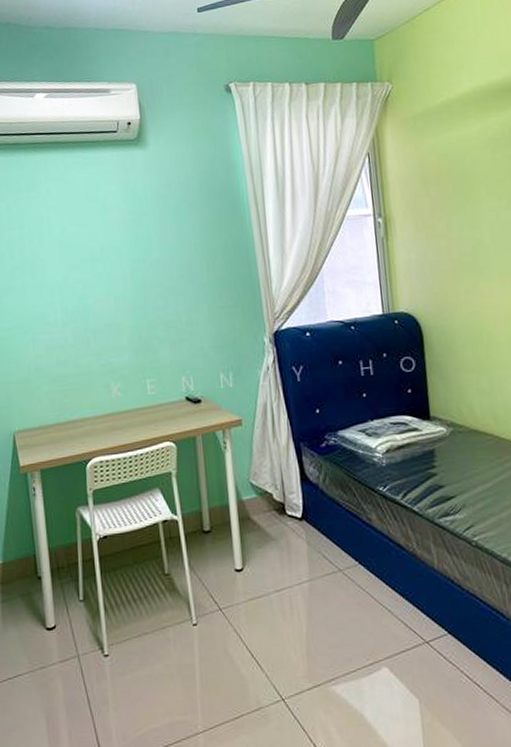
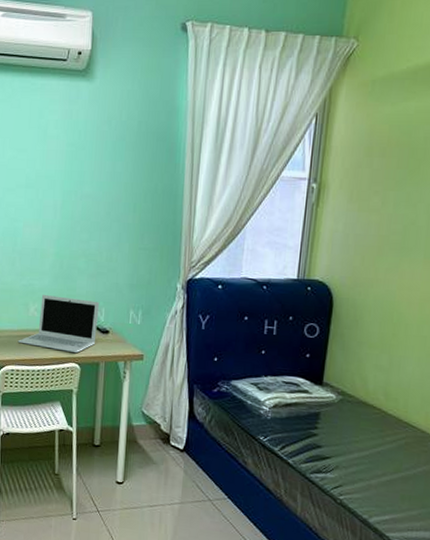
laptop: none [103,370,189,431] -> present [17,295,100,354]

